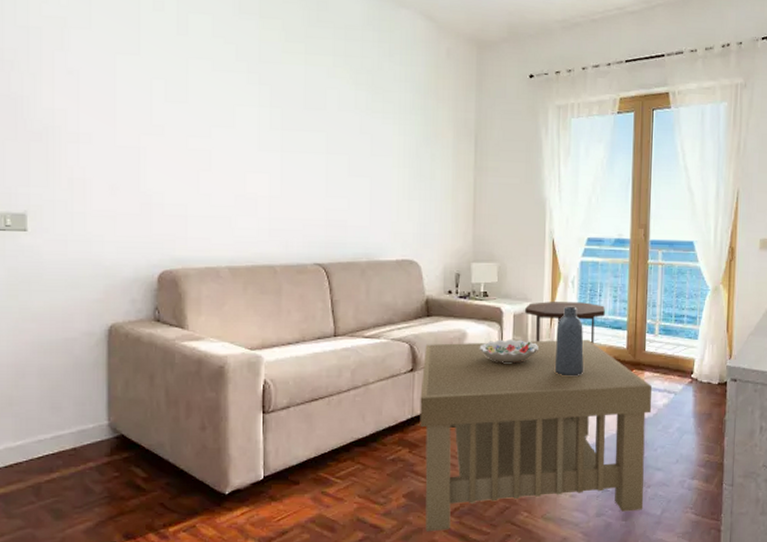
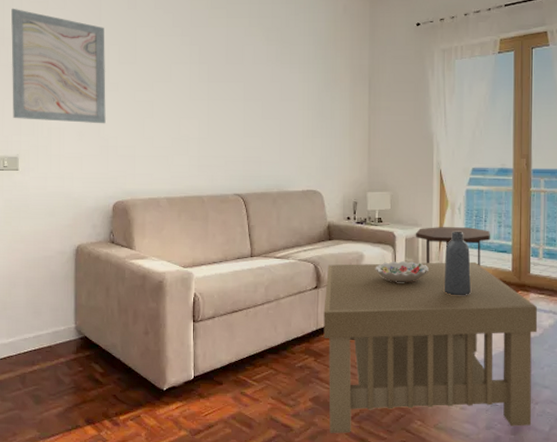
wall art: none [13,22,148,176] -> present [11,8,106,124]

